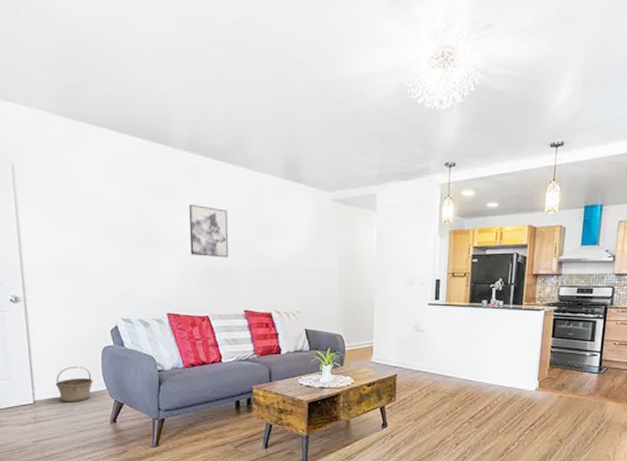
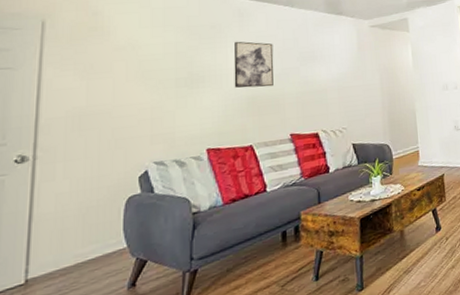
basket: present [55,366,94,402] -> none [60,224,111,274]

